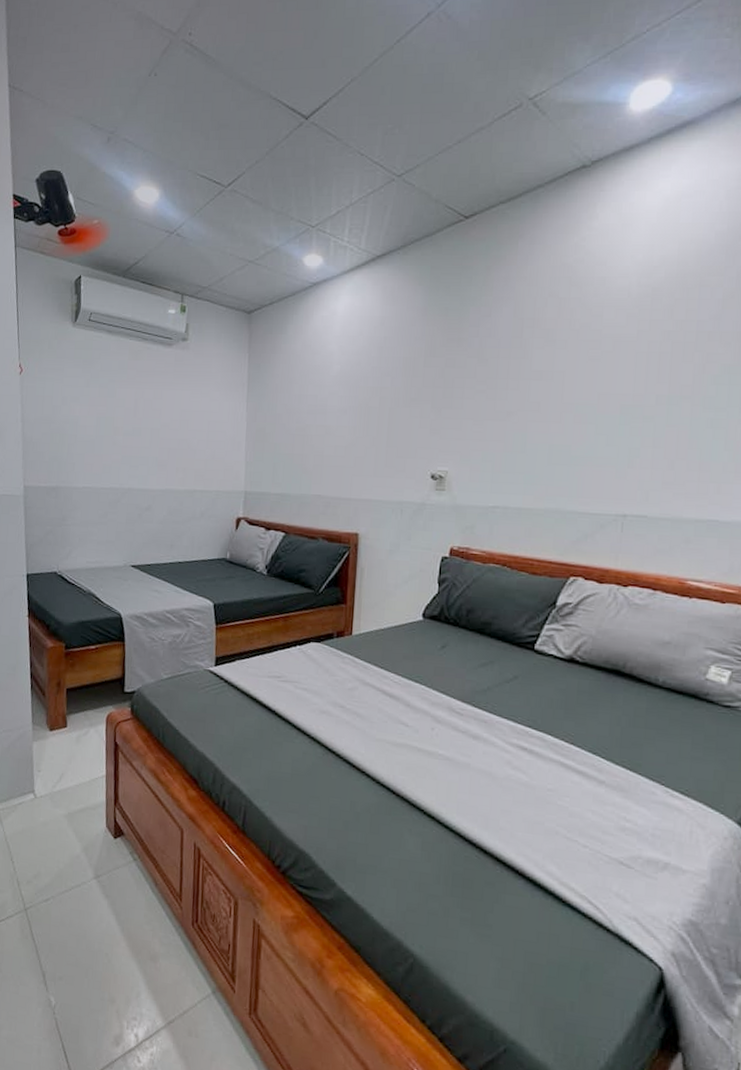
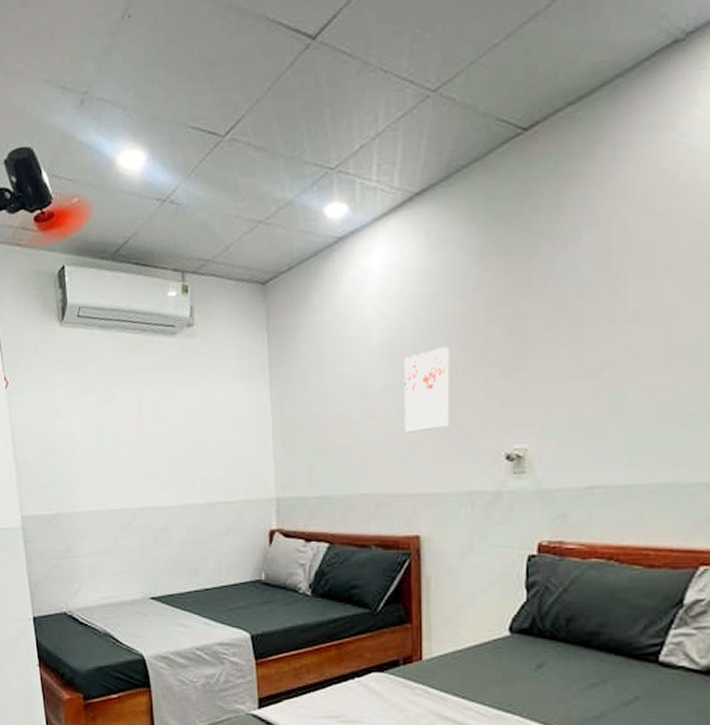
wall art: none [354,382,394,449] -> present [404,346,450,433]

